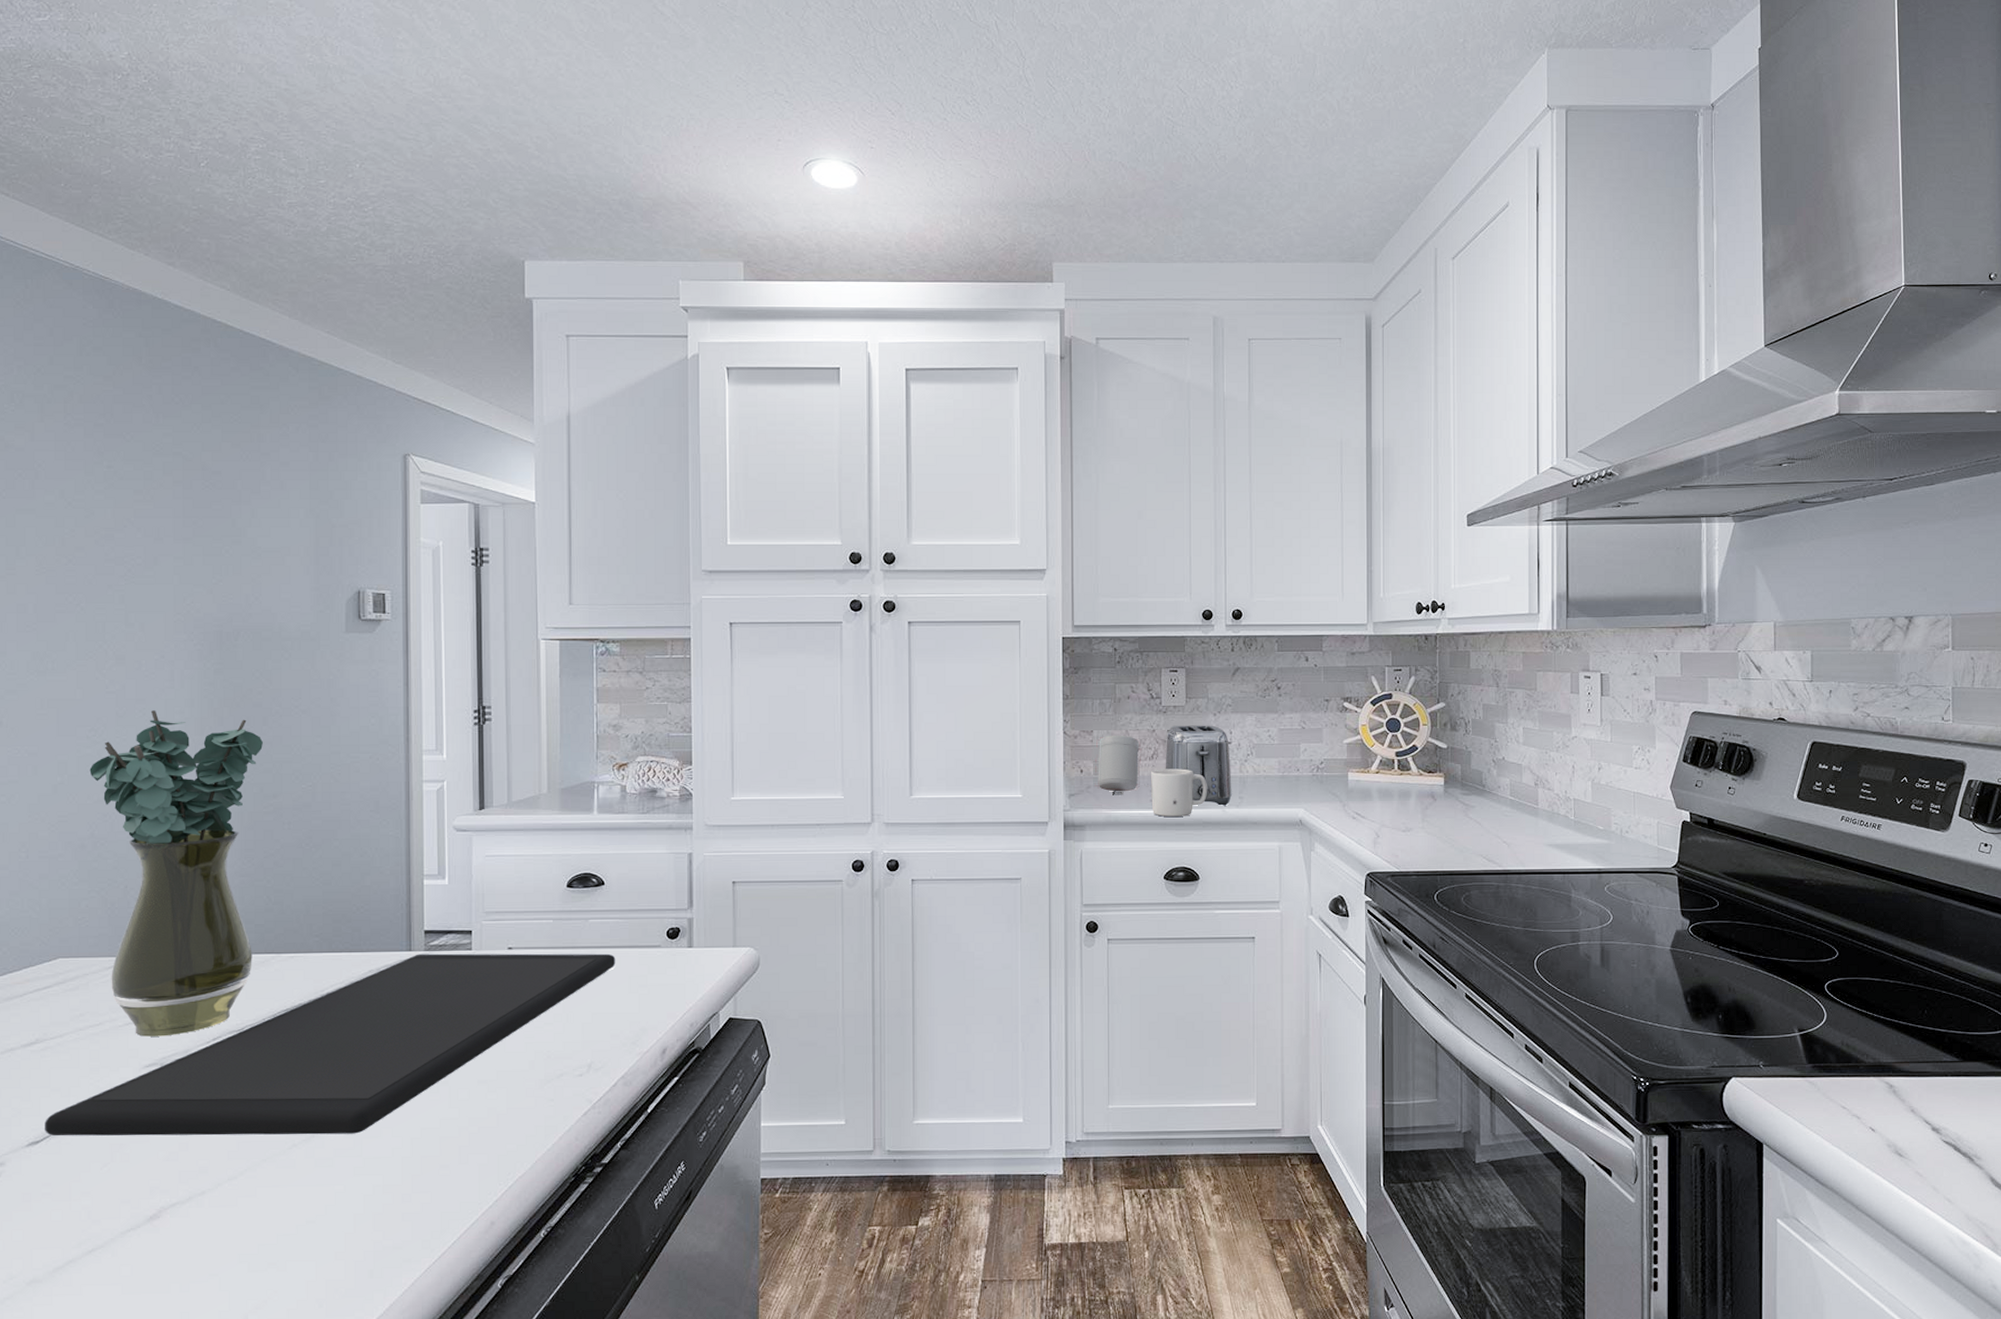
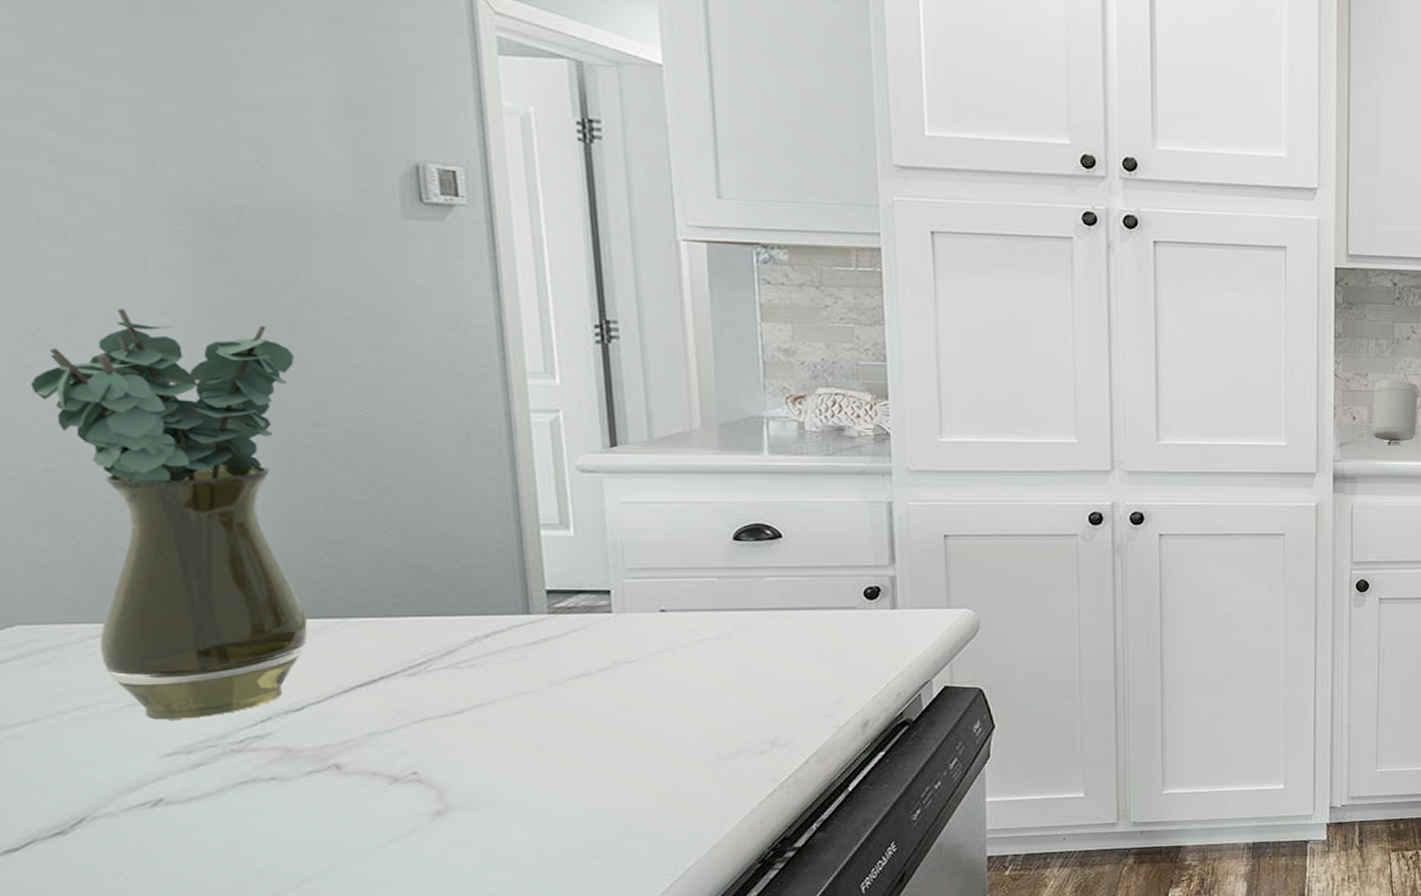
cutting board: present [45,953,616,1137] -> none [23,616,801,842]

